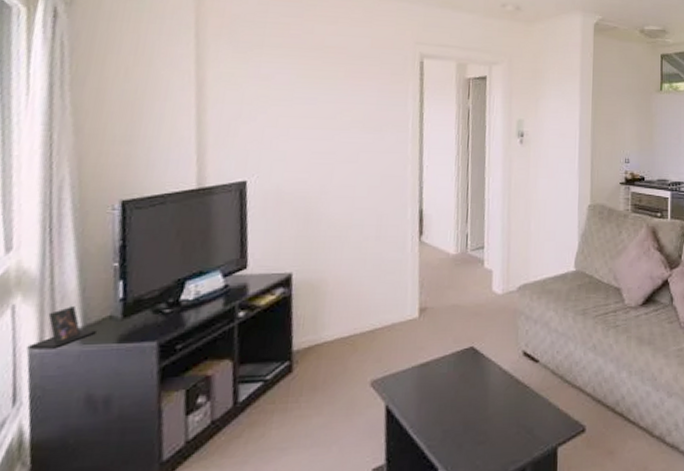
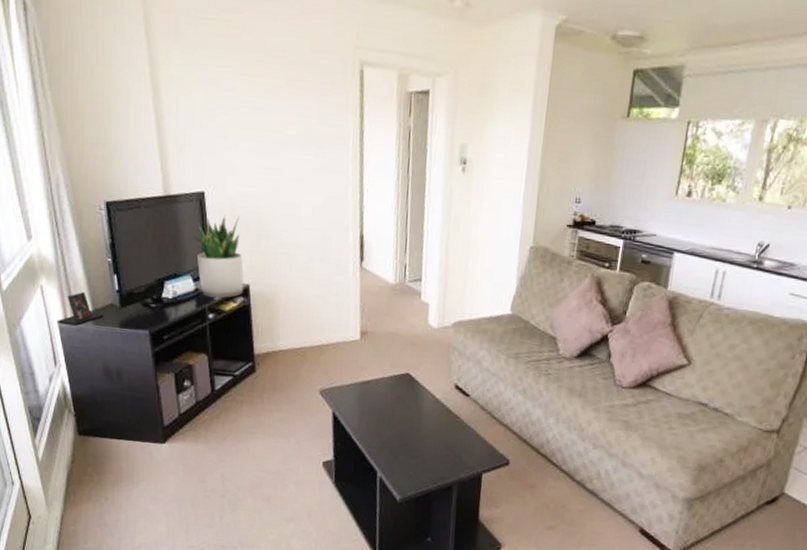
planter: none [229,202,286,293] -> present [194,216,244,299]

